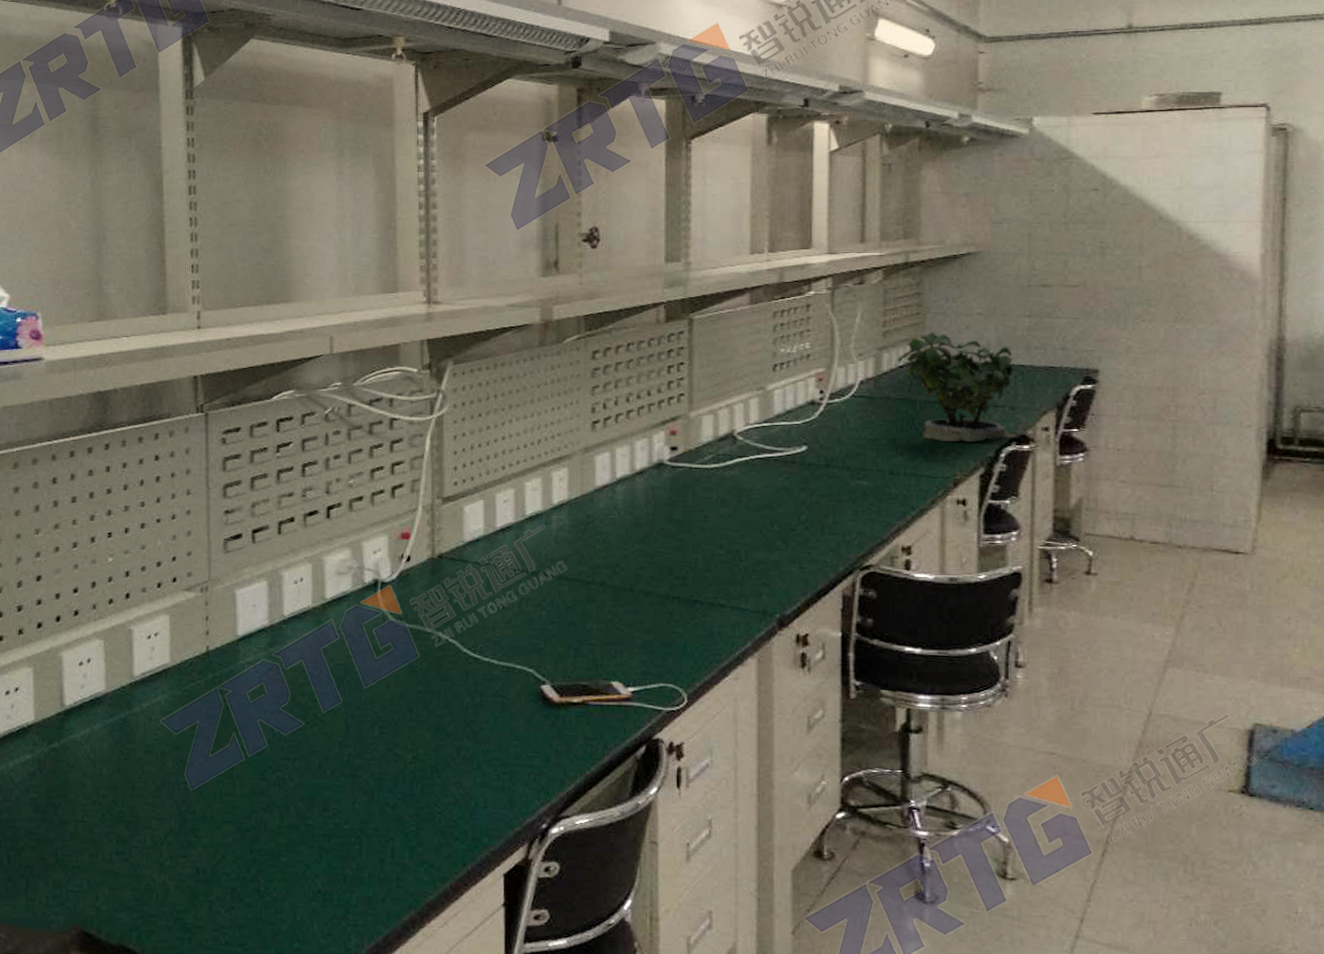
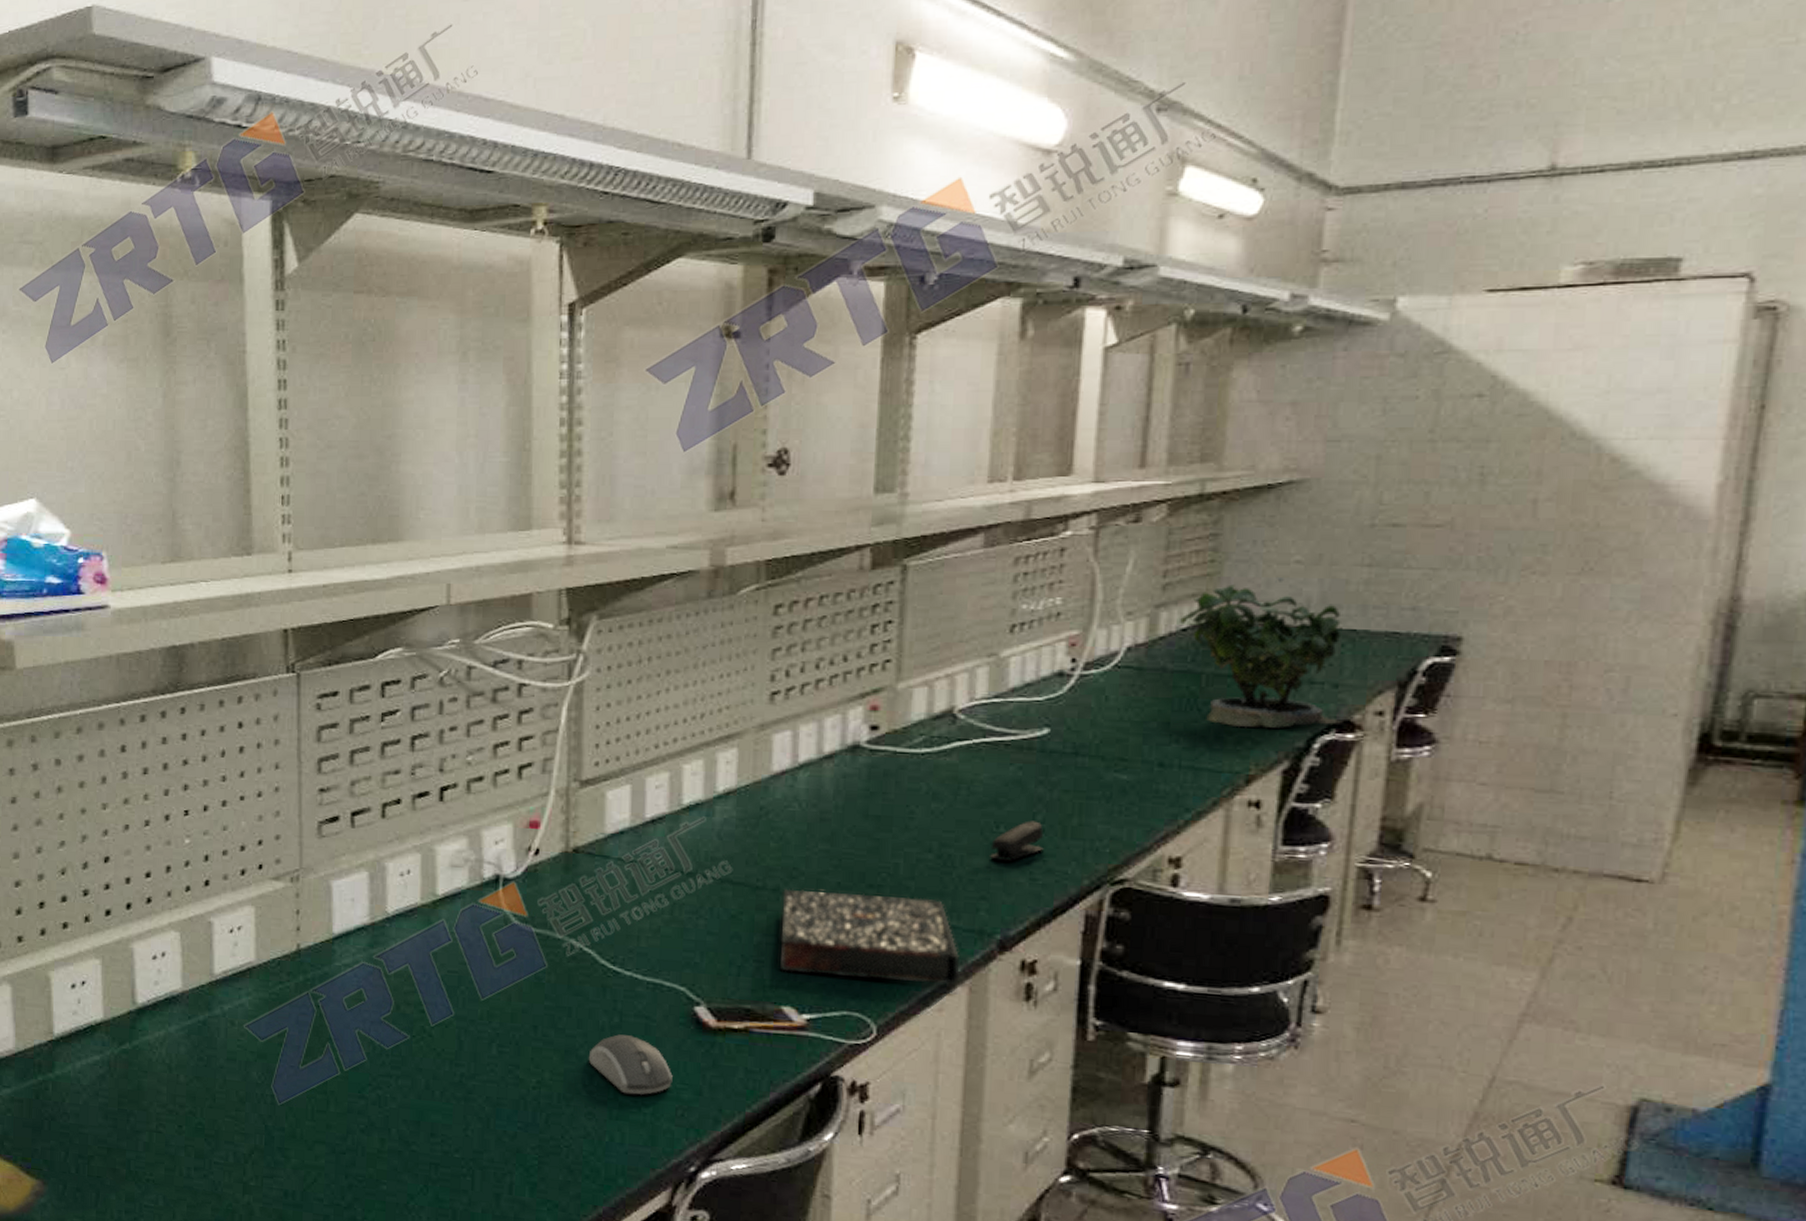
computer mouse: none [455,712,525,764] -> present [588,1034,673,1095]
book: none [608,582,750,658] -> present [780,888,960,985]
stapler: none [768,520,808,553] -> present [990,820,1044,861]

